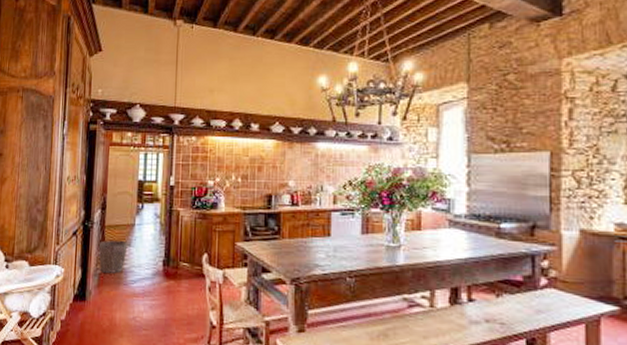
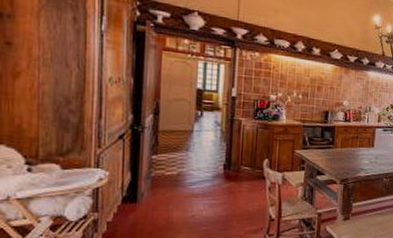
waste bin: present [97,240,128,273] -> none [149,145,186,176]

